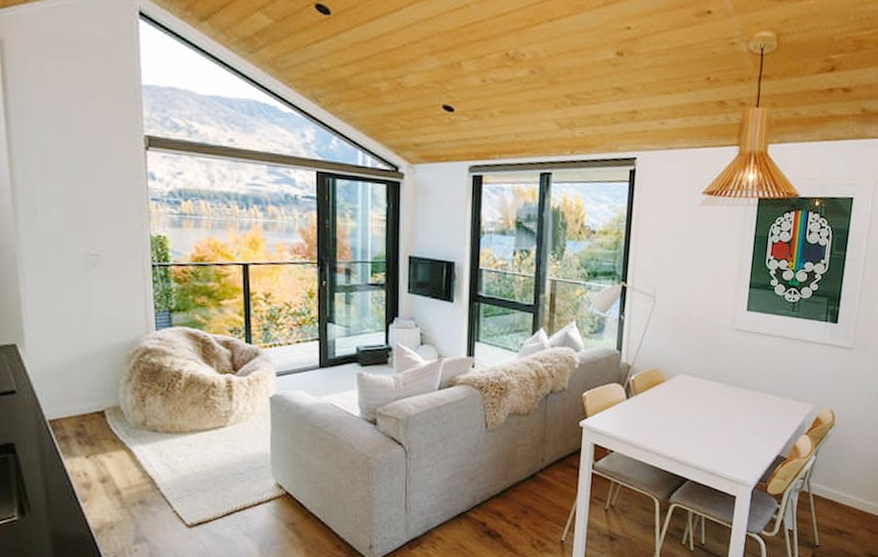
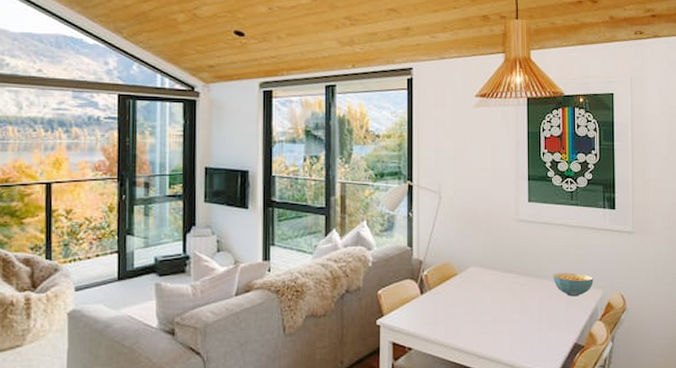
cereal bowl: none [763,385,805,410] -> present [553,273,593,297]

